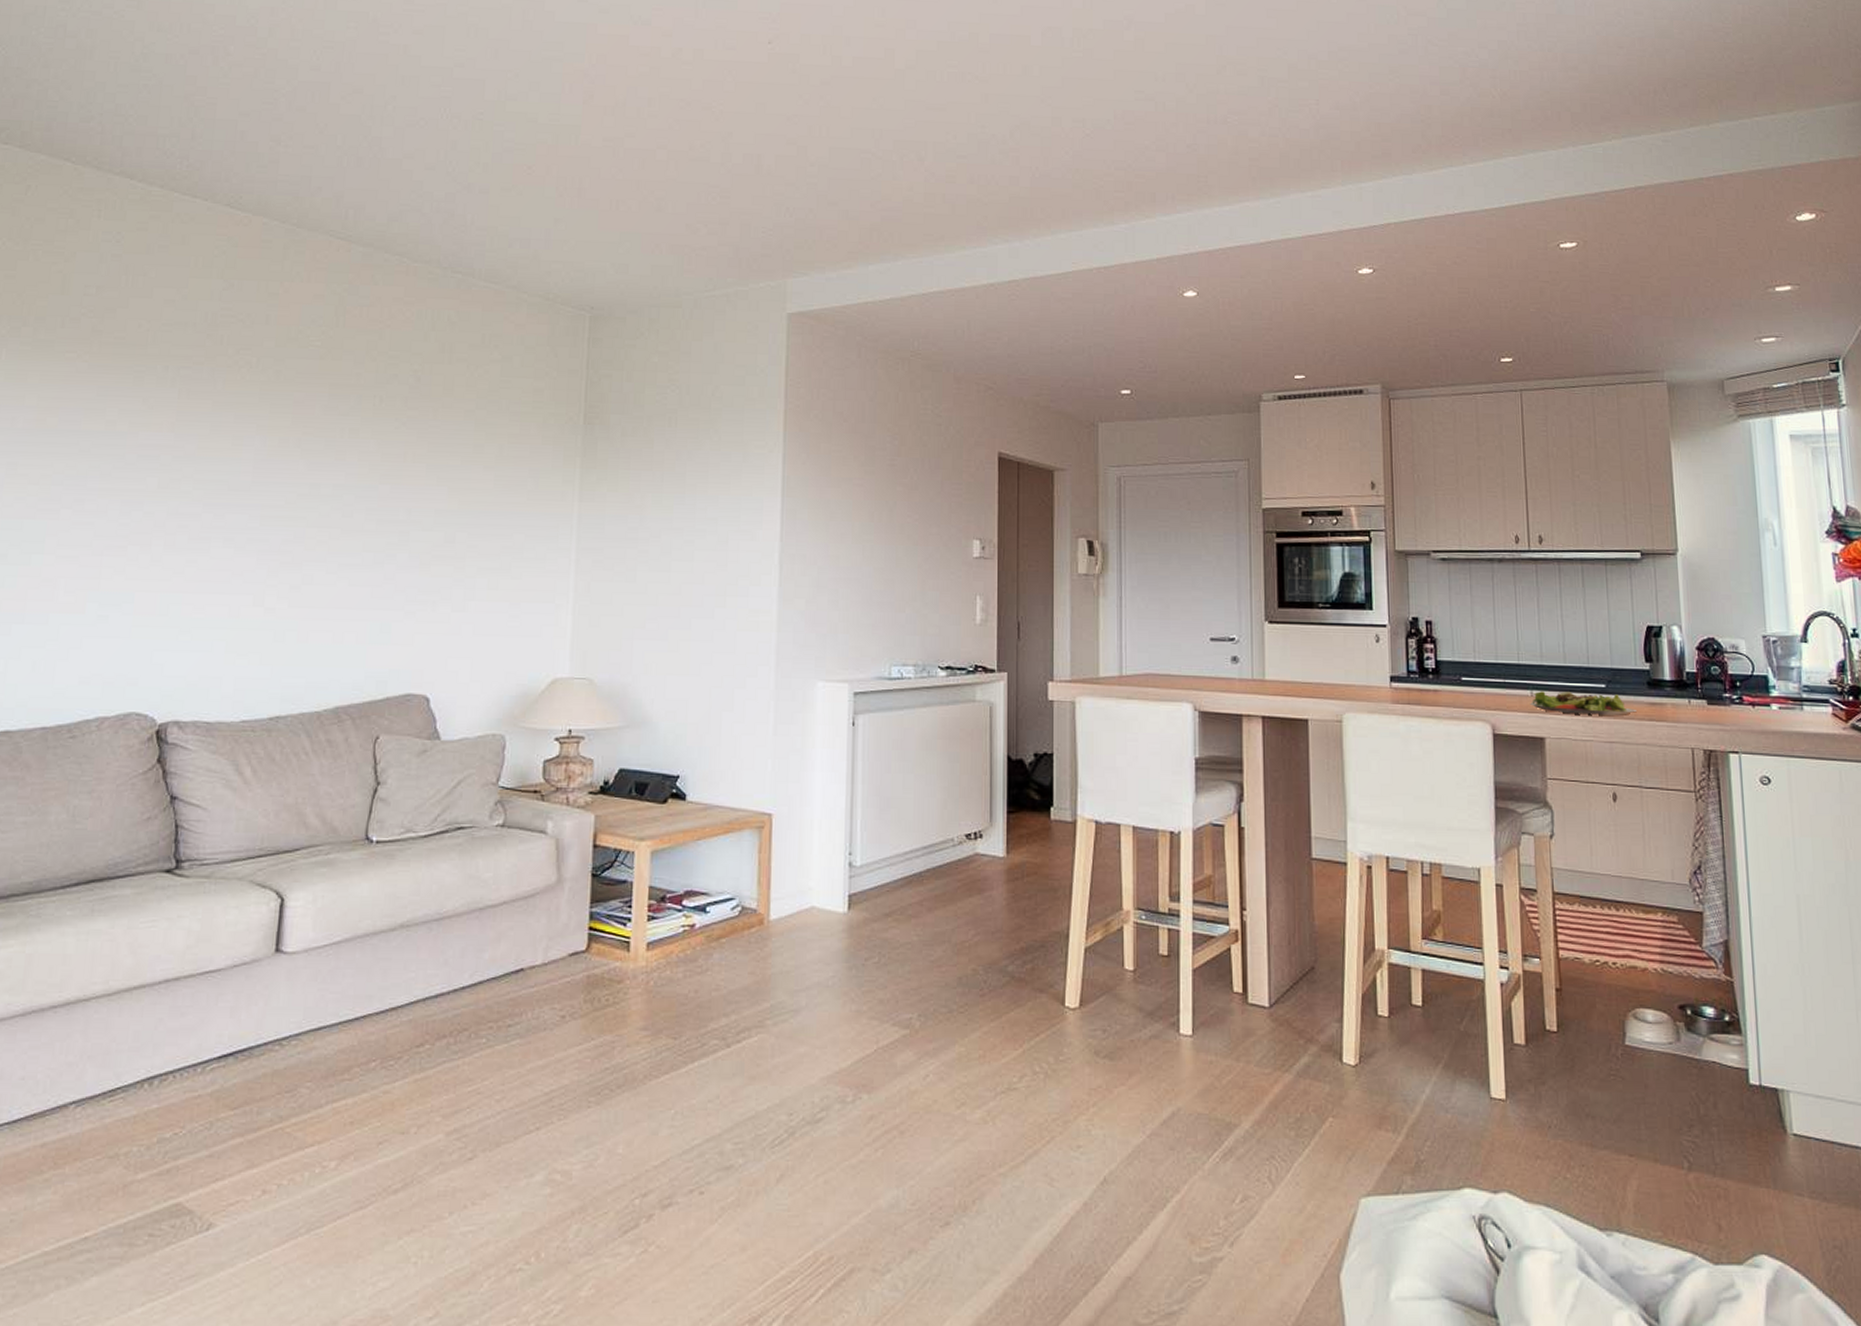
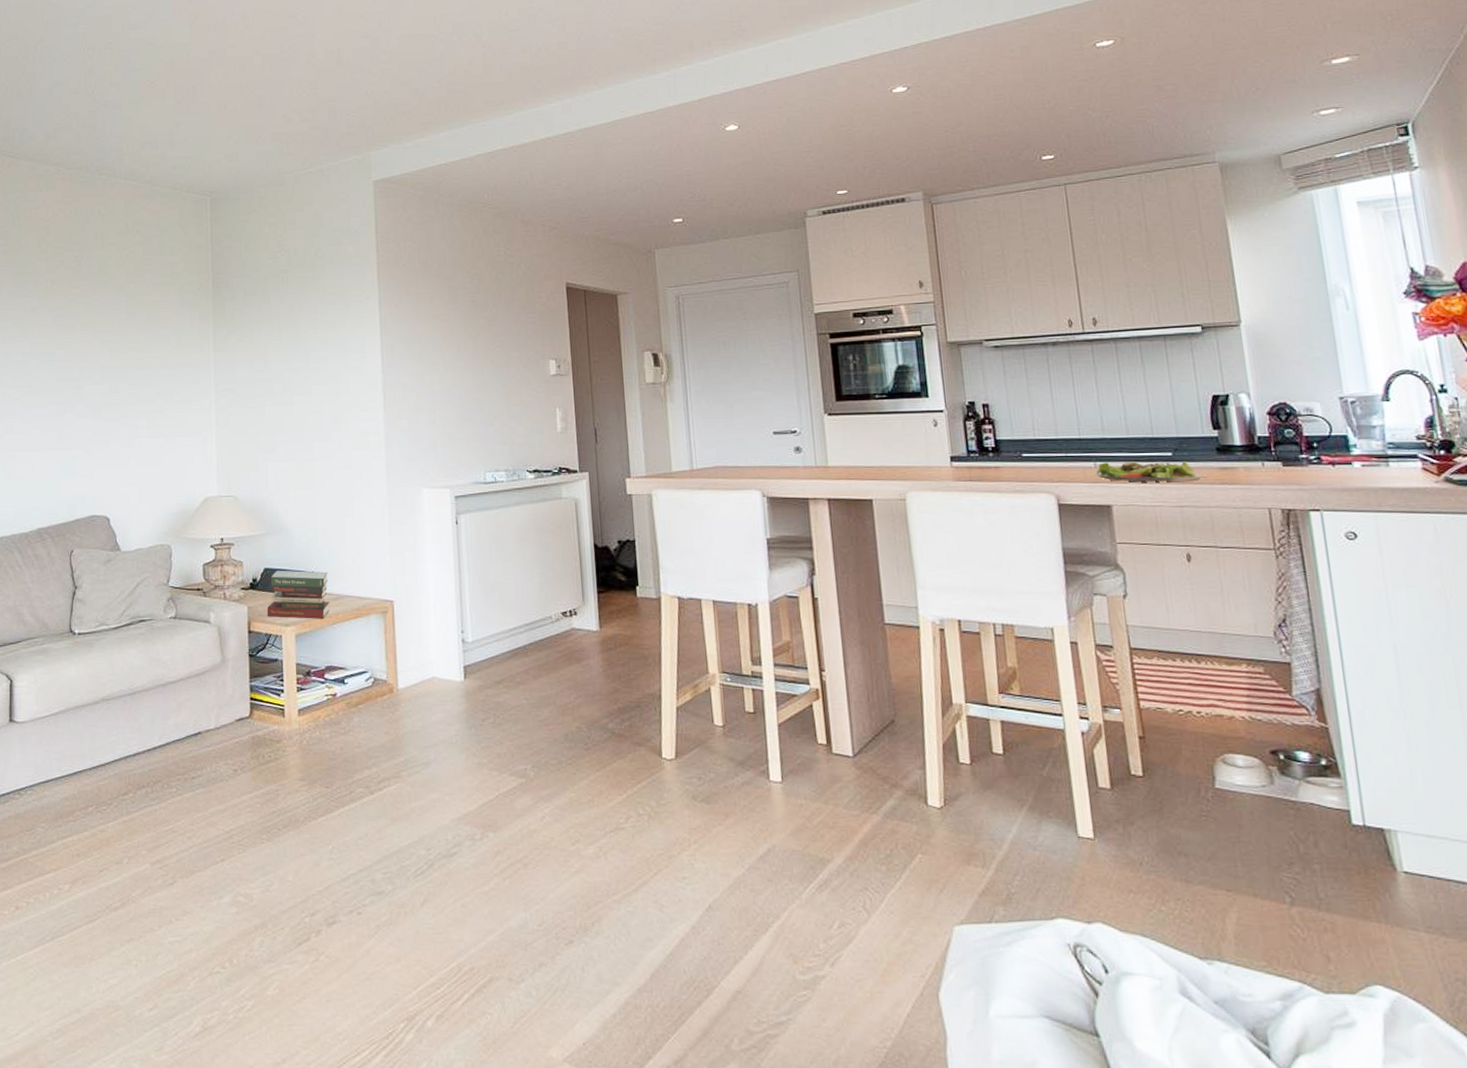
books: none [618,771,697,833] -> present [267,570,330,619]

